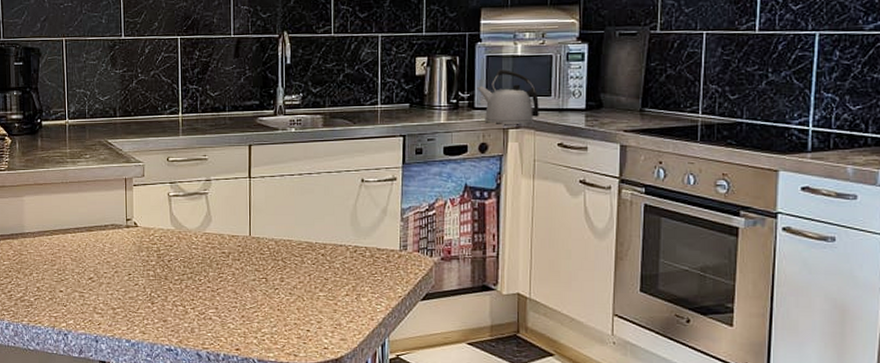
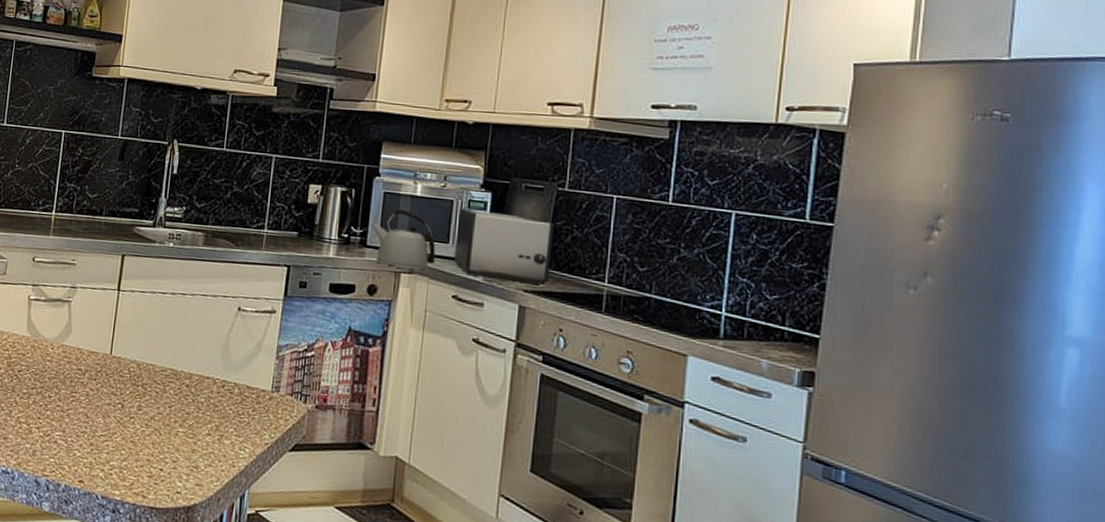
toaster: none [557,61,650,125] -> present [454,207,555,286]

